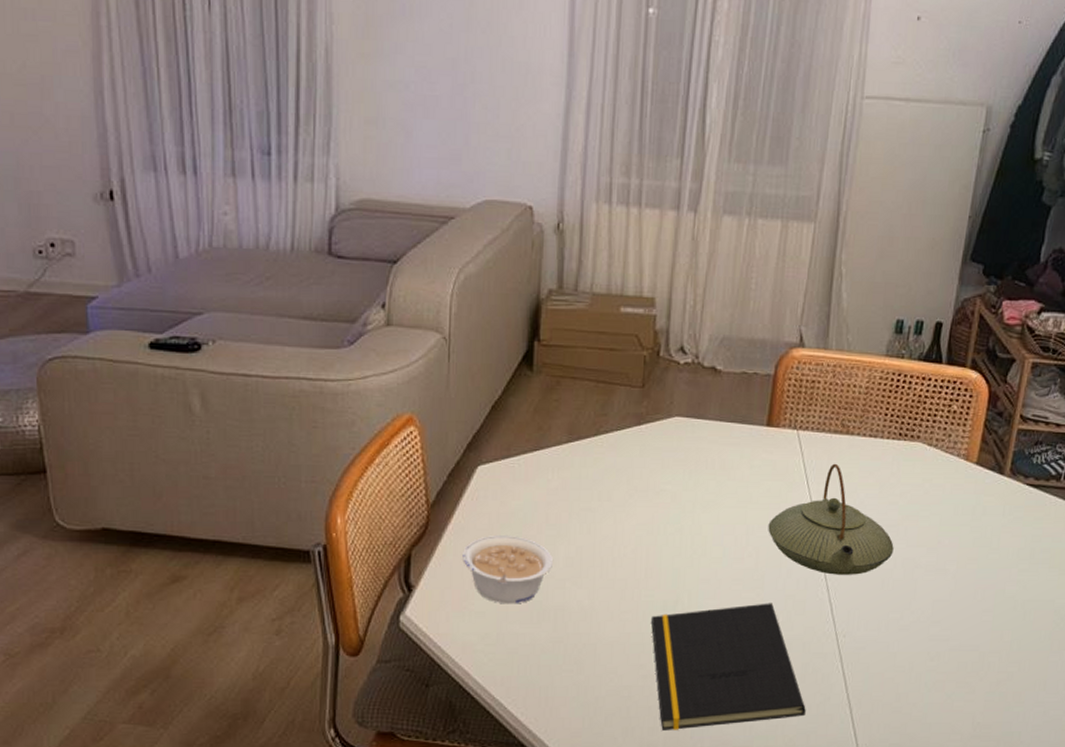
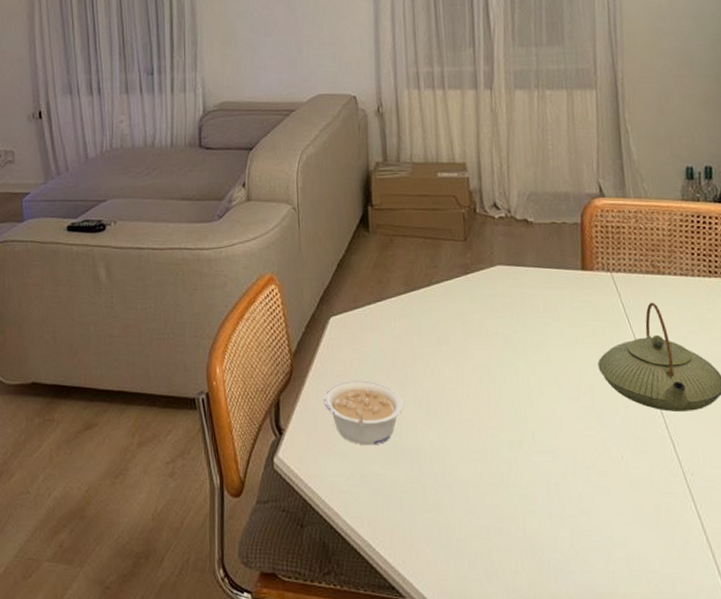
notepad: present [651,603,806,730] -> none [500,441,667,574]

